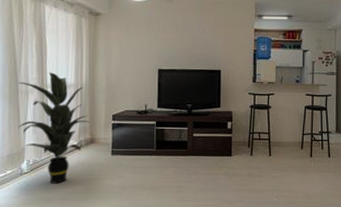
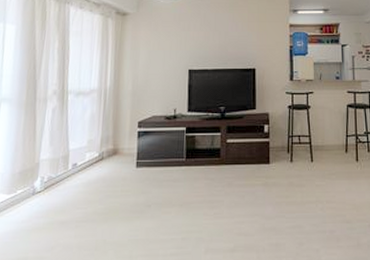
indoor plant: present [18,72,90,184] -> none [33,77,113,203]

